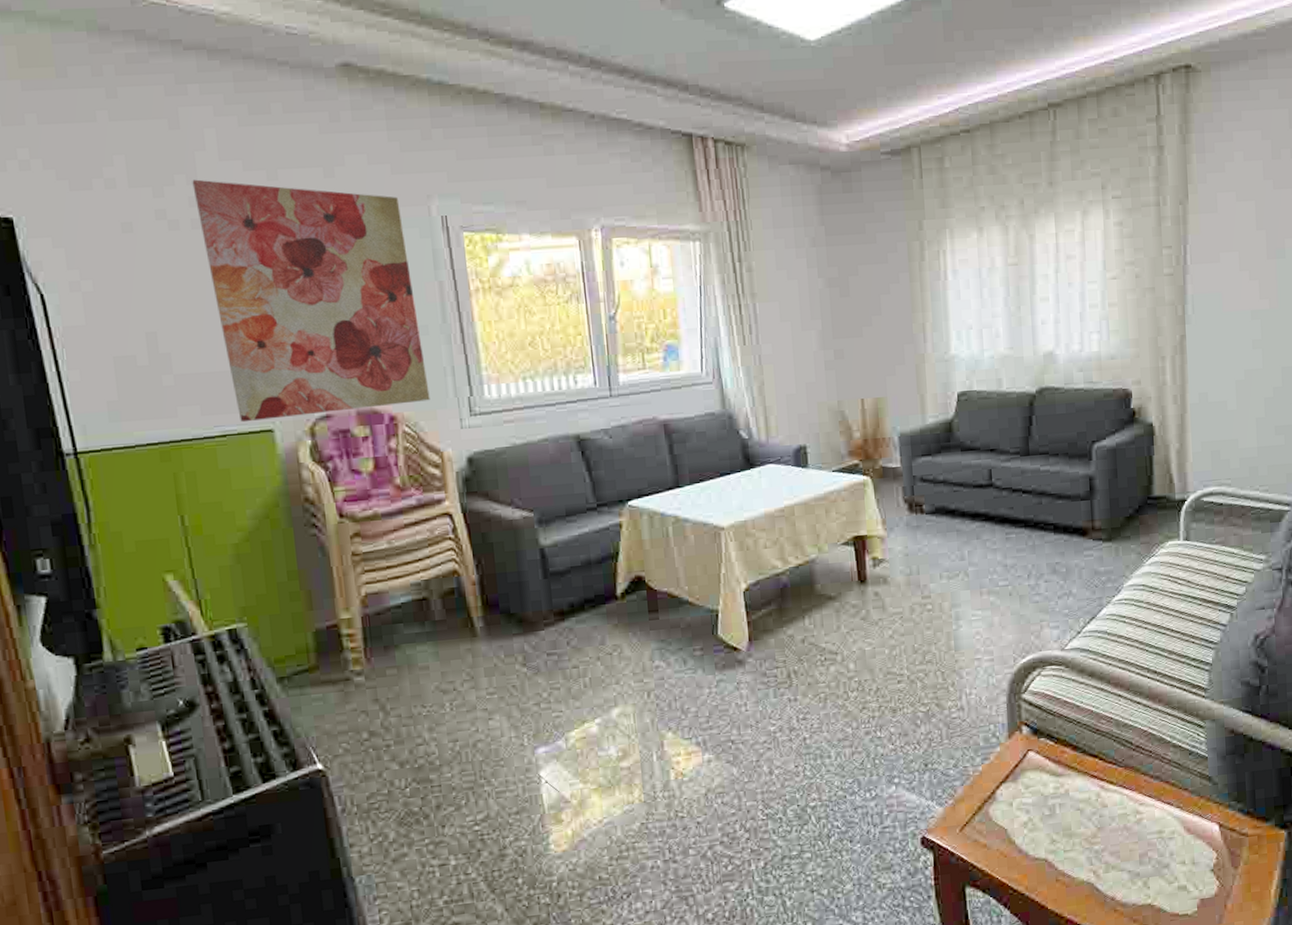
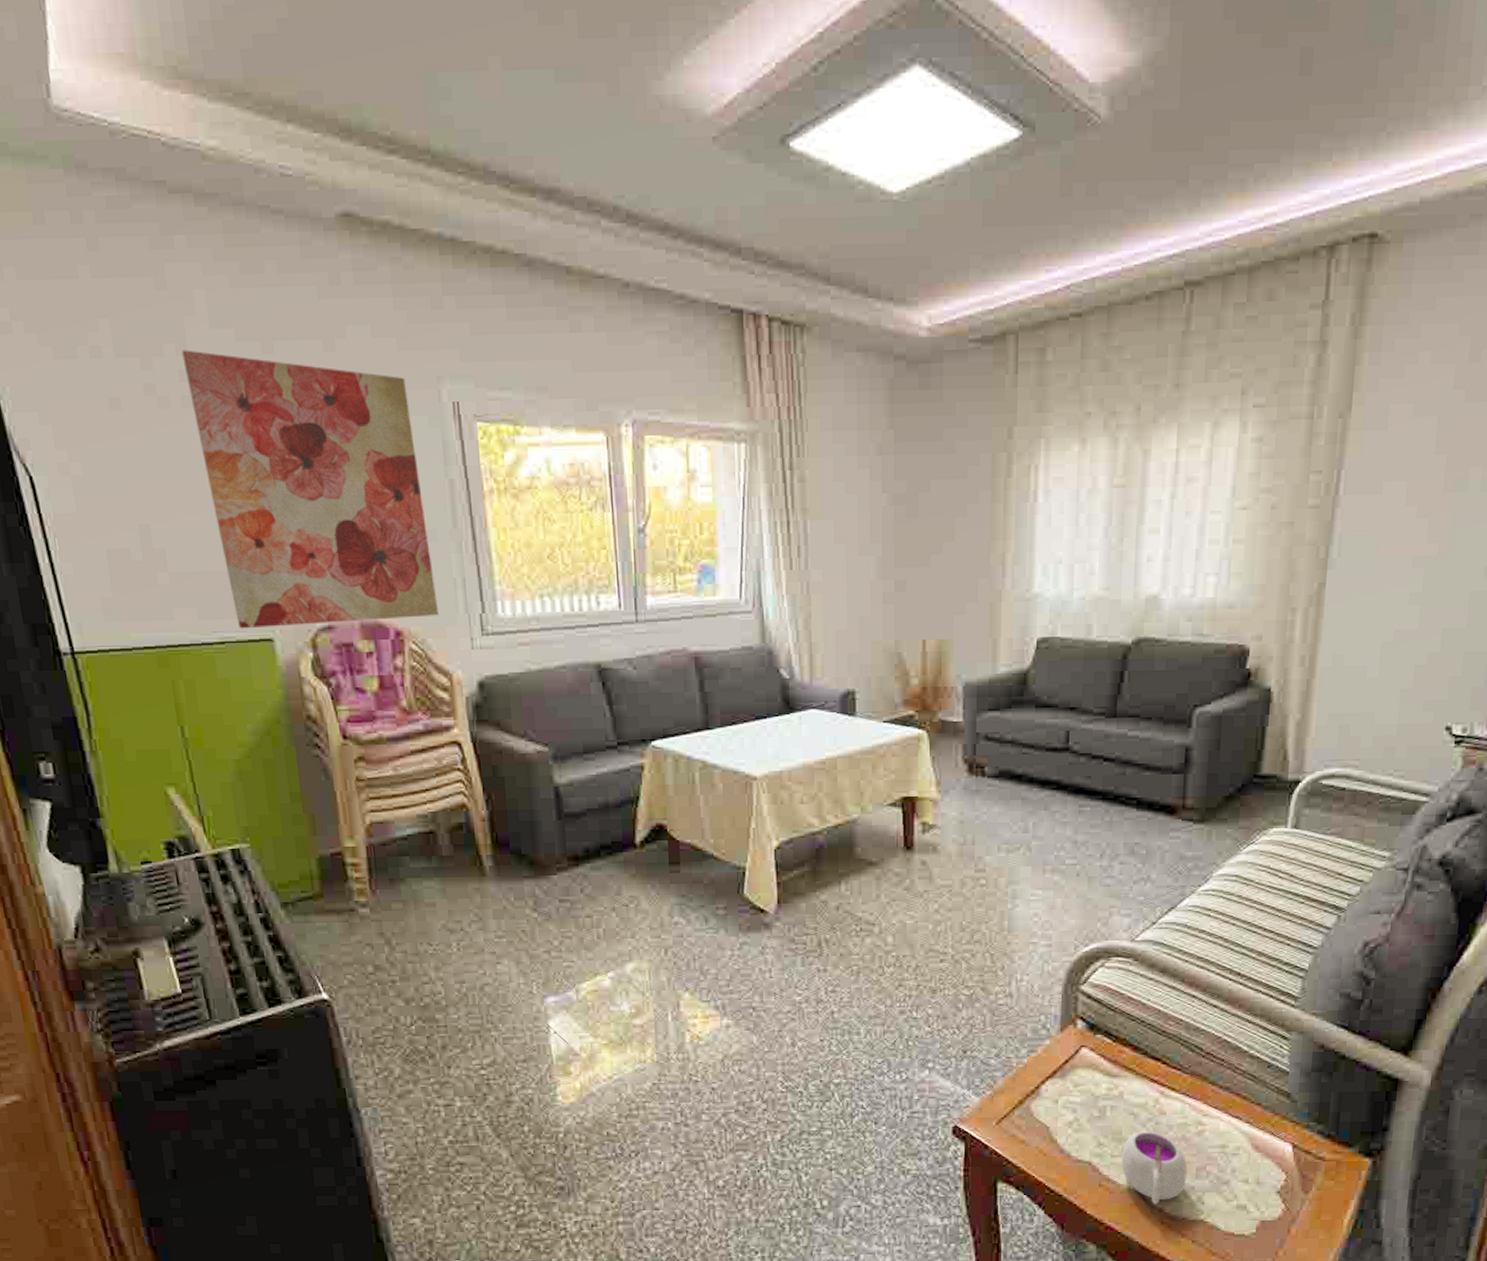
mug: none [1073,824,1132,893] -> present [1121,1131,1188,1204]

